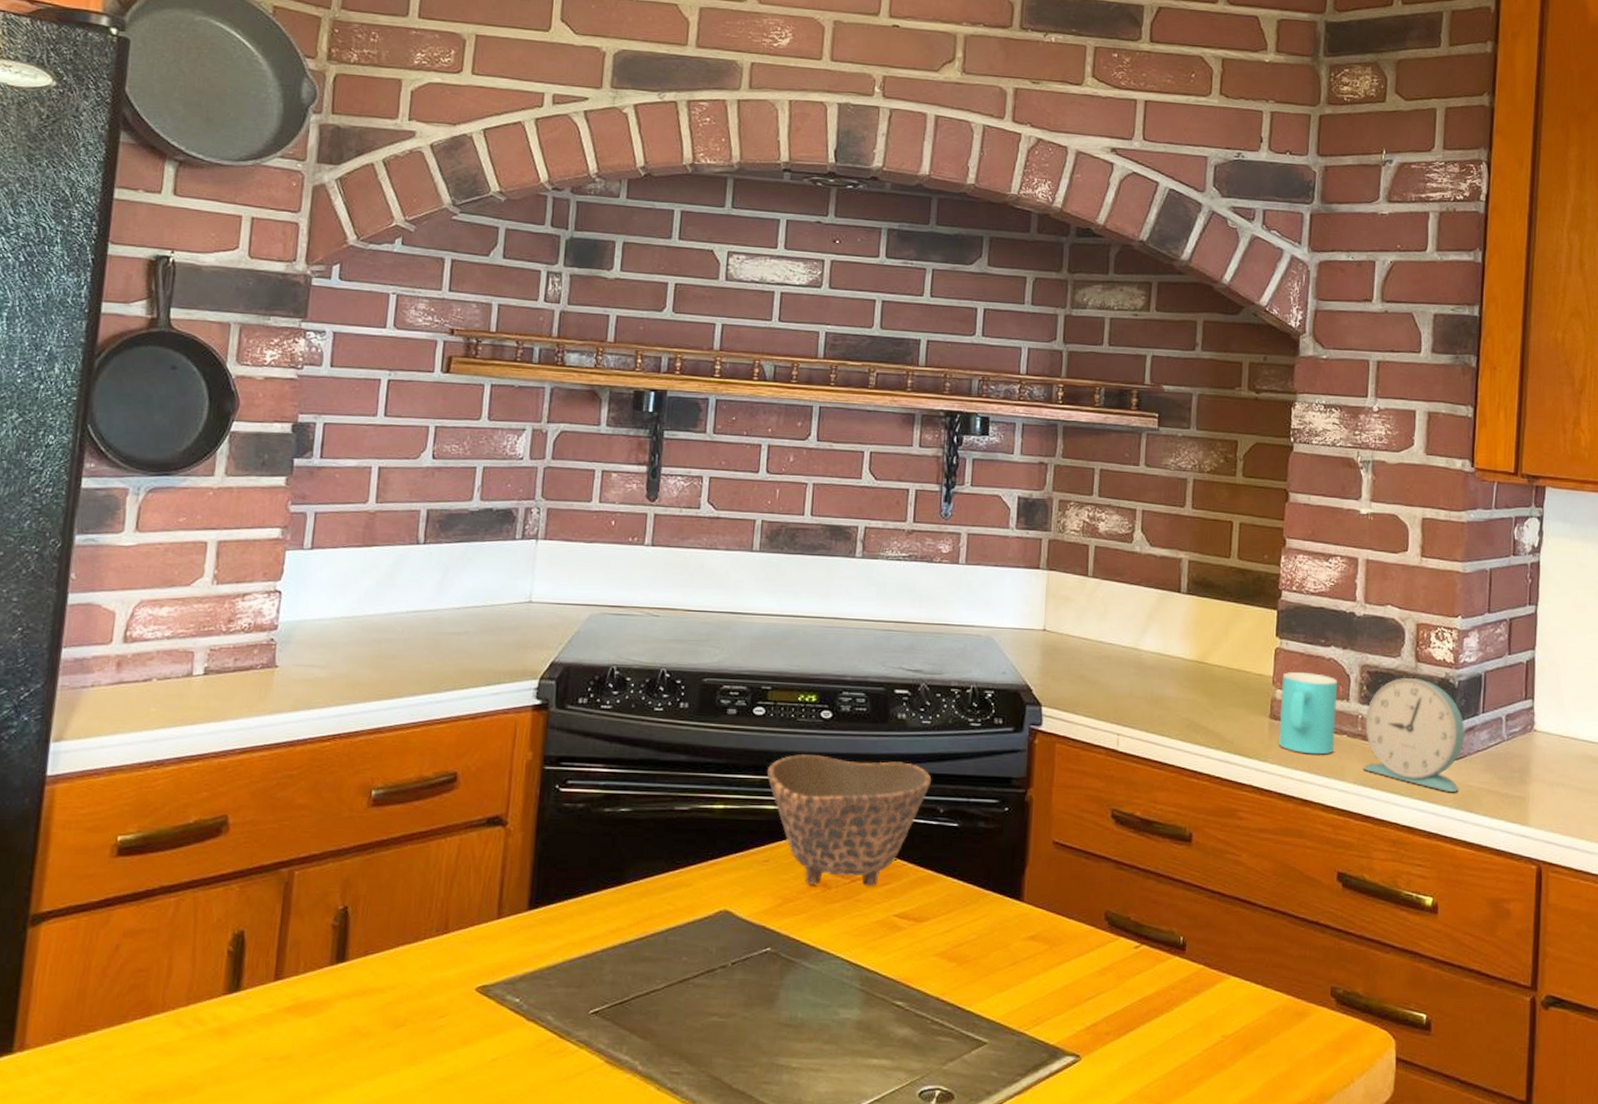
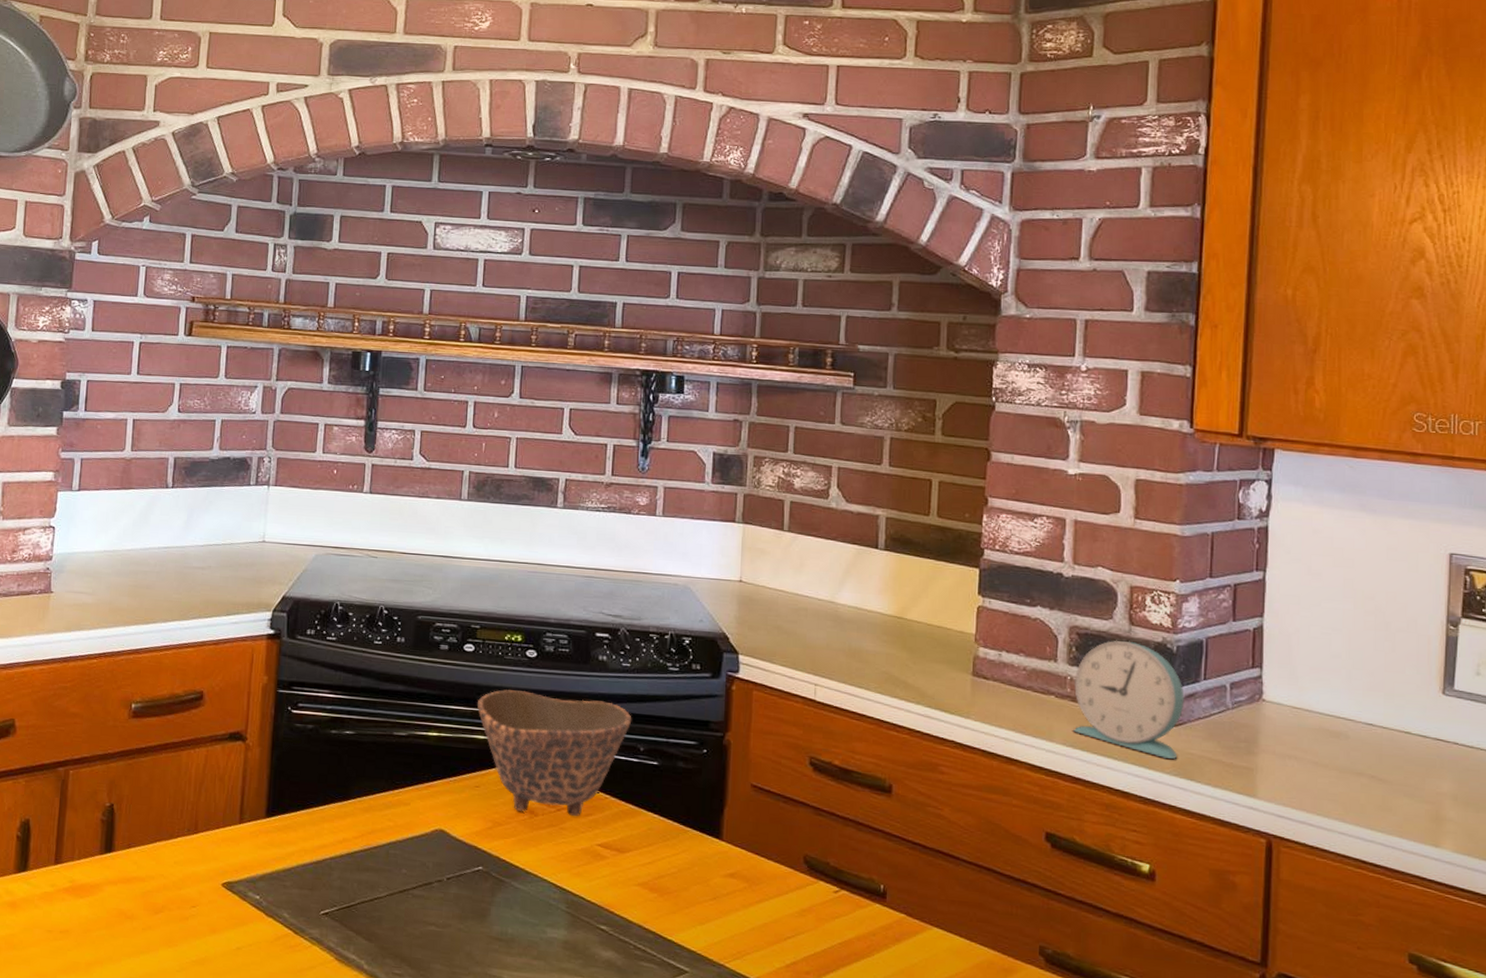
cup: present [1278,672,1338,755] -> none [982,630,1045,714]

